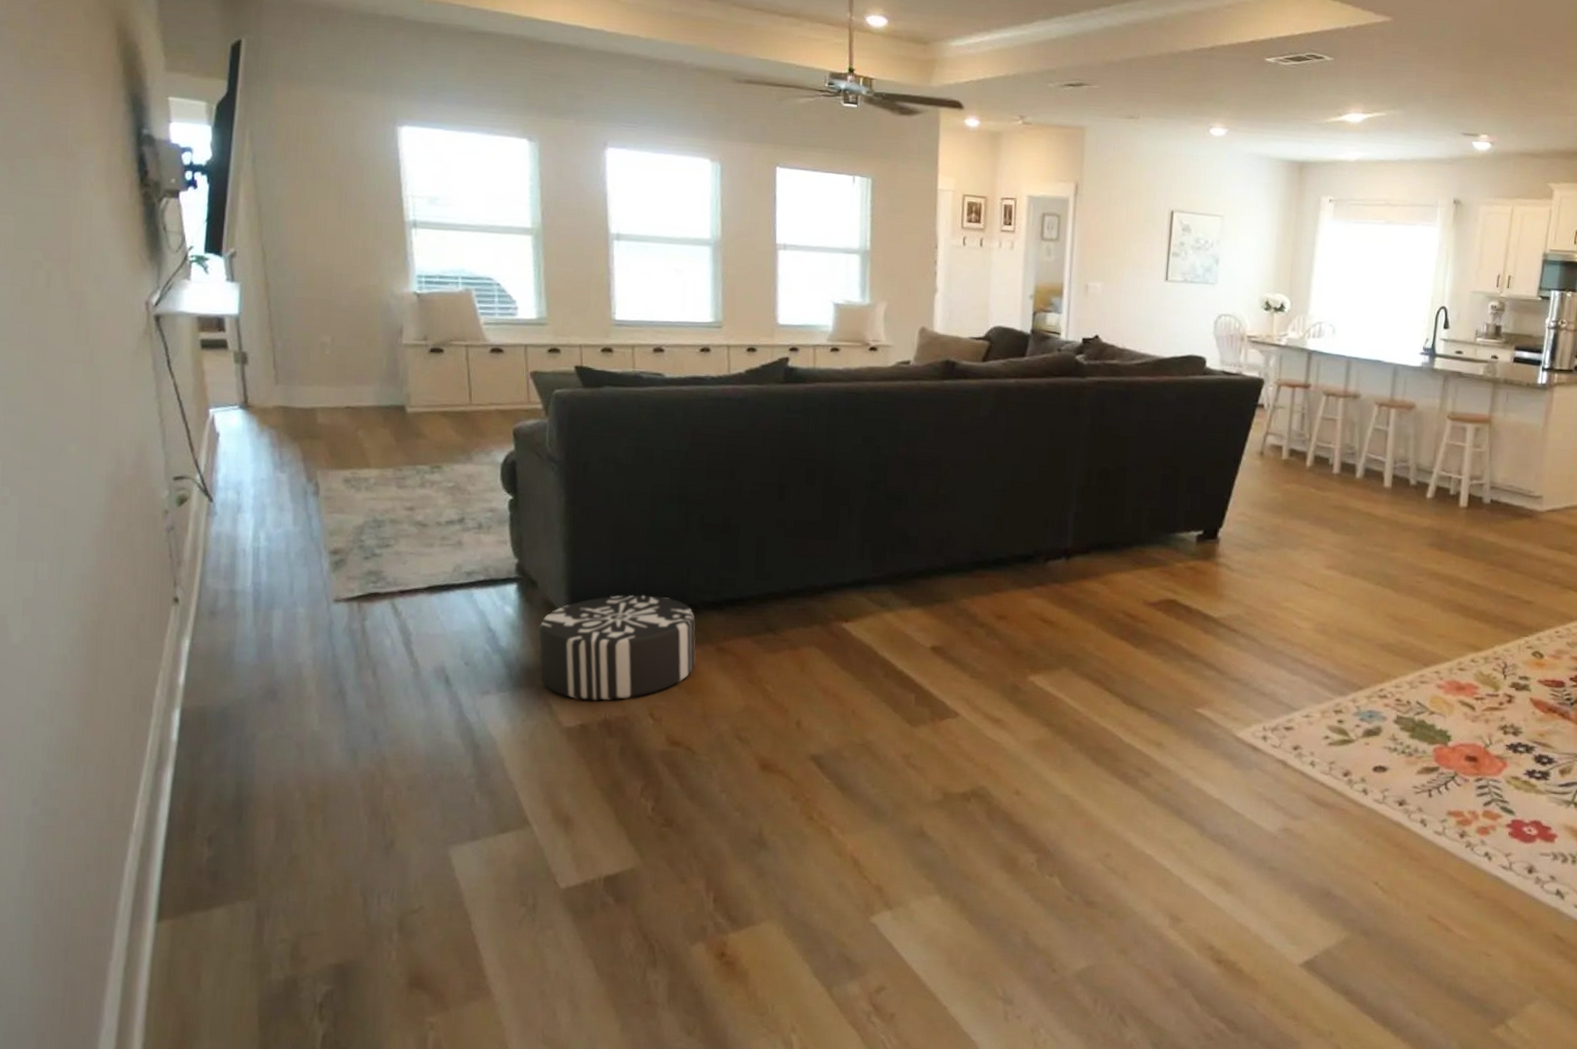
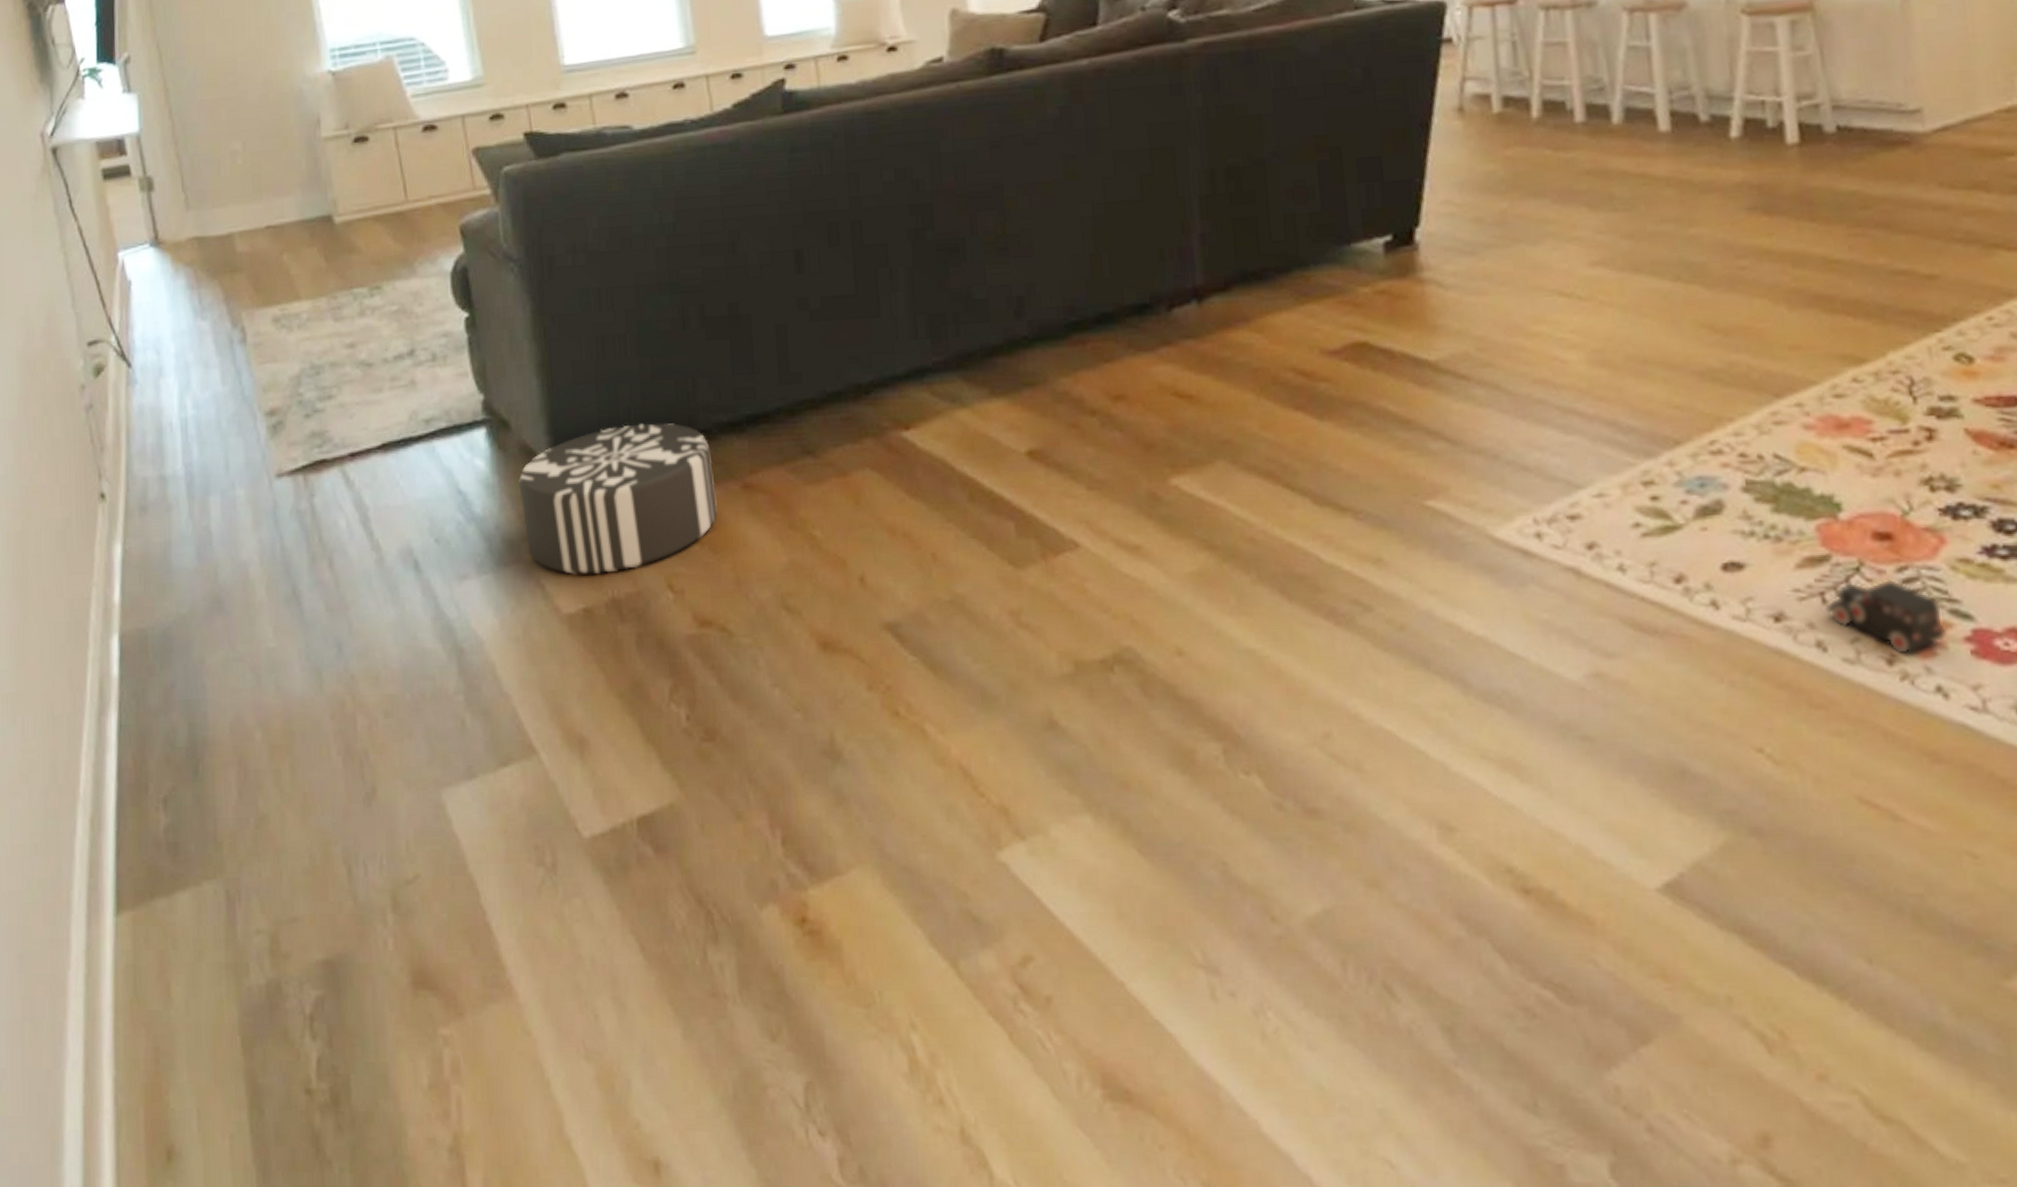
toy car: none [1430,784,1497,831] -> present [1824,578,1946,653]

